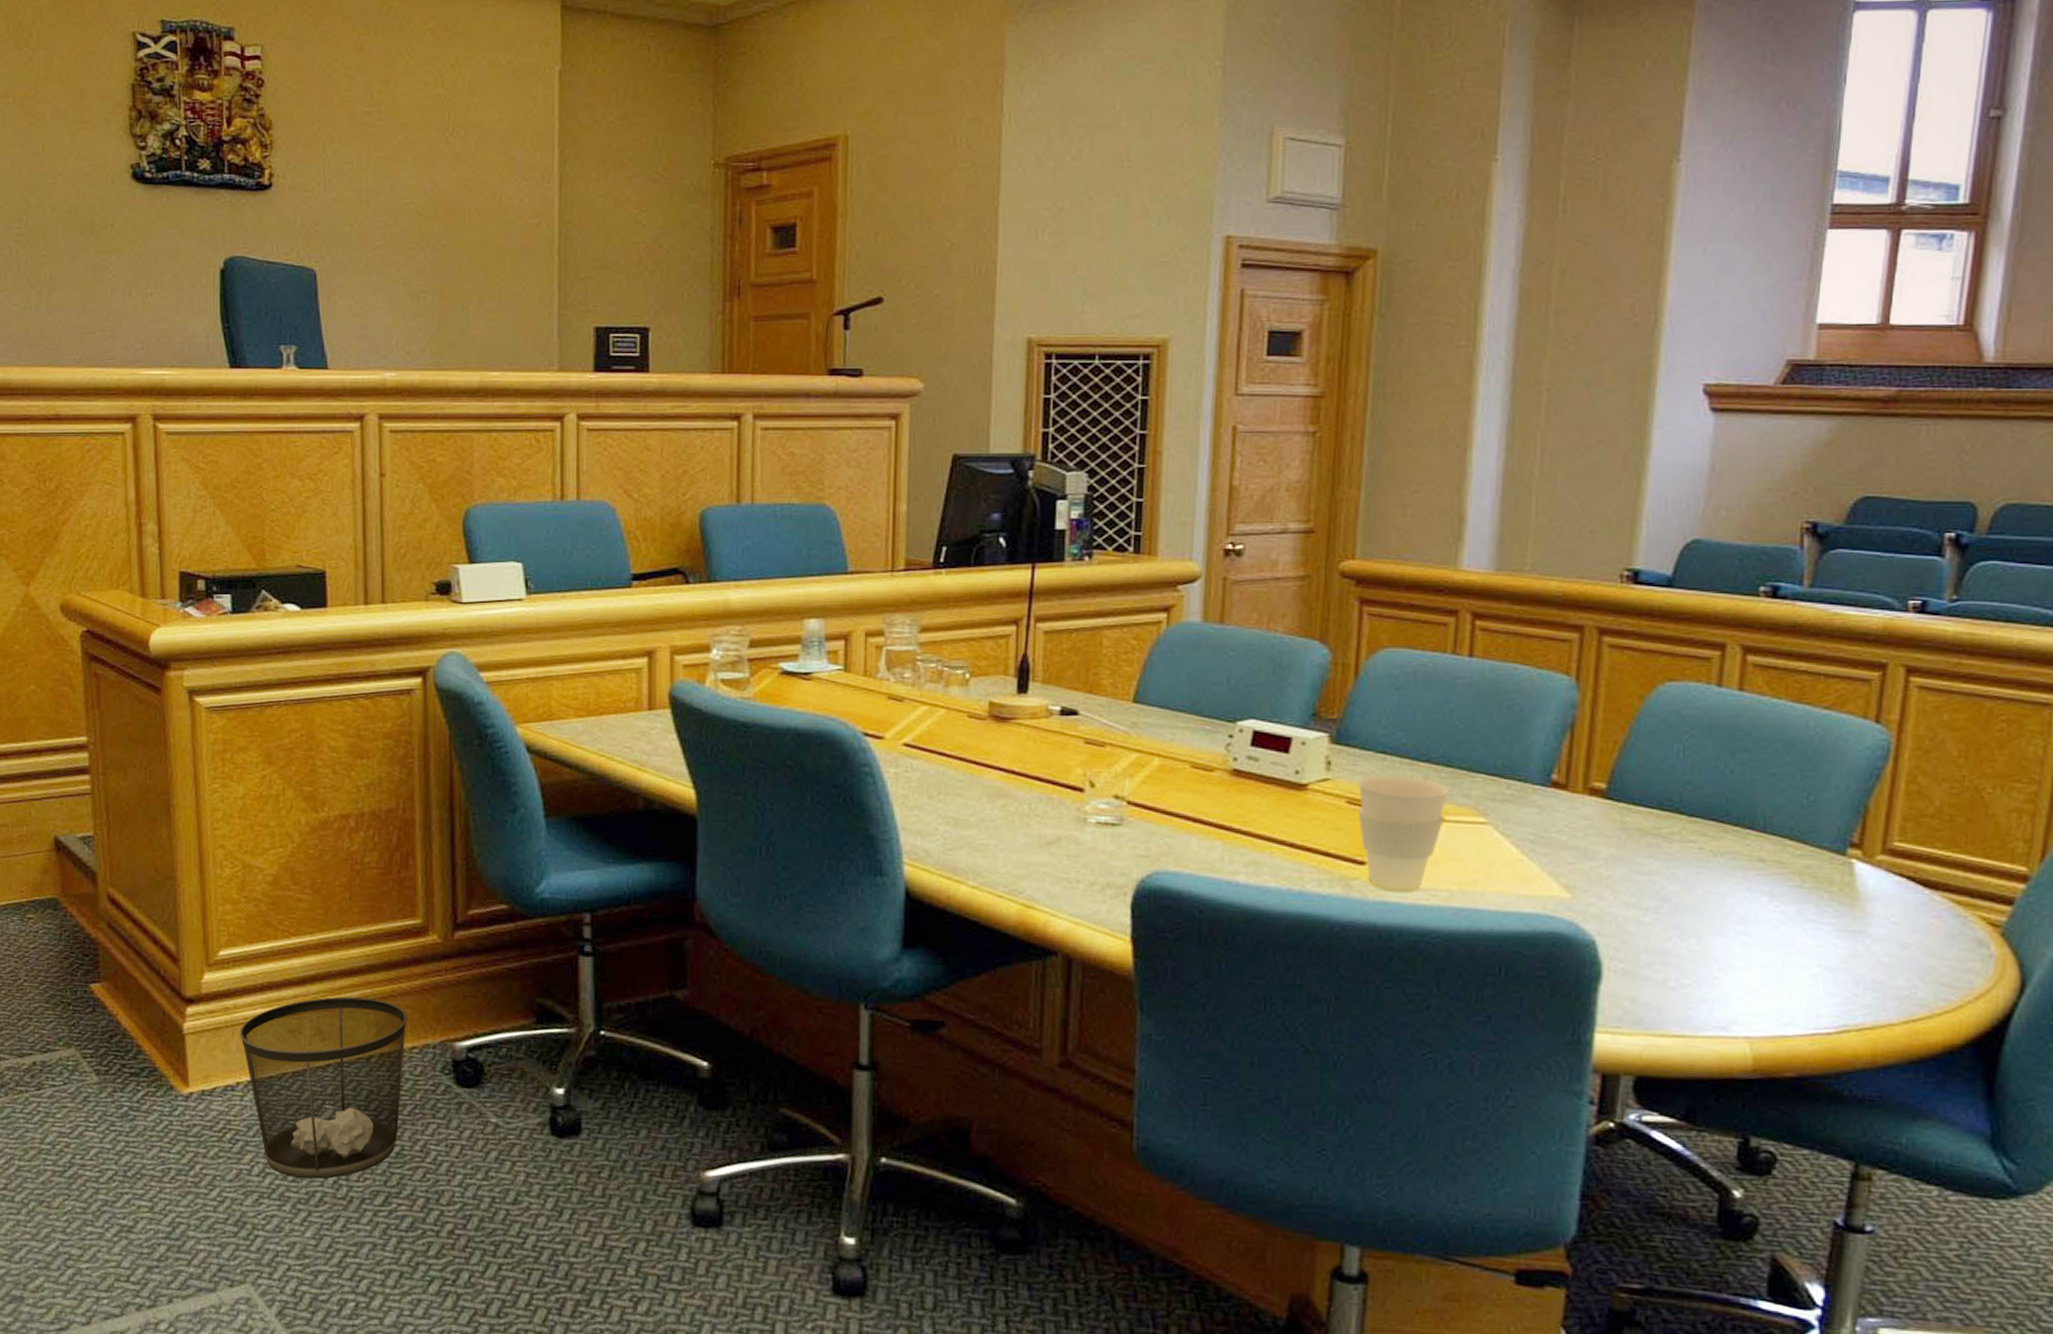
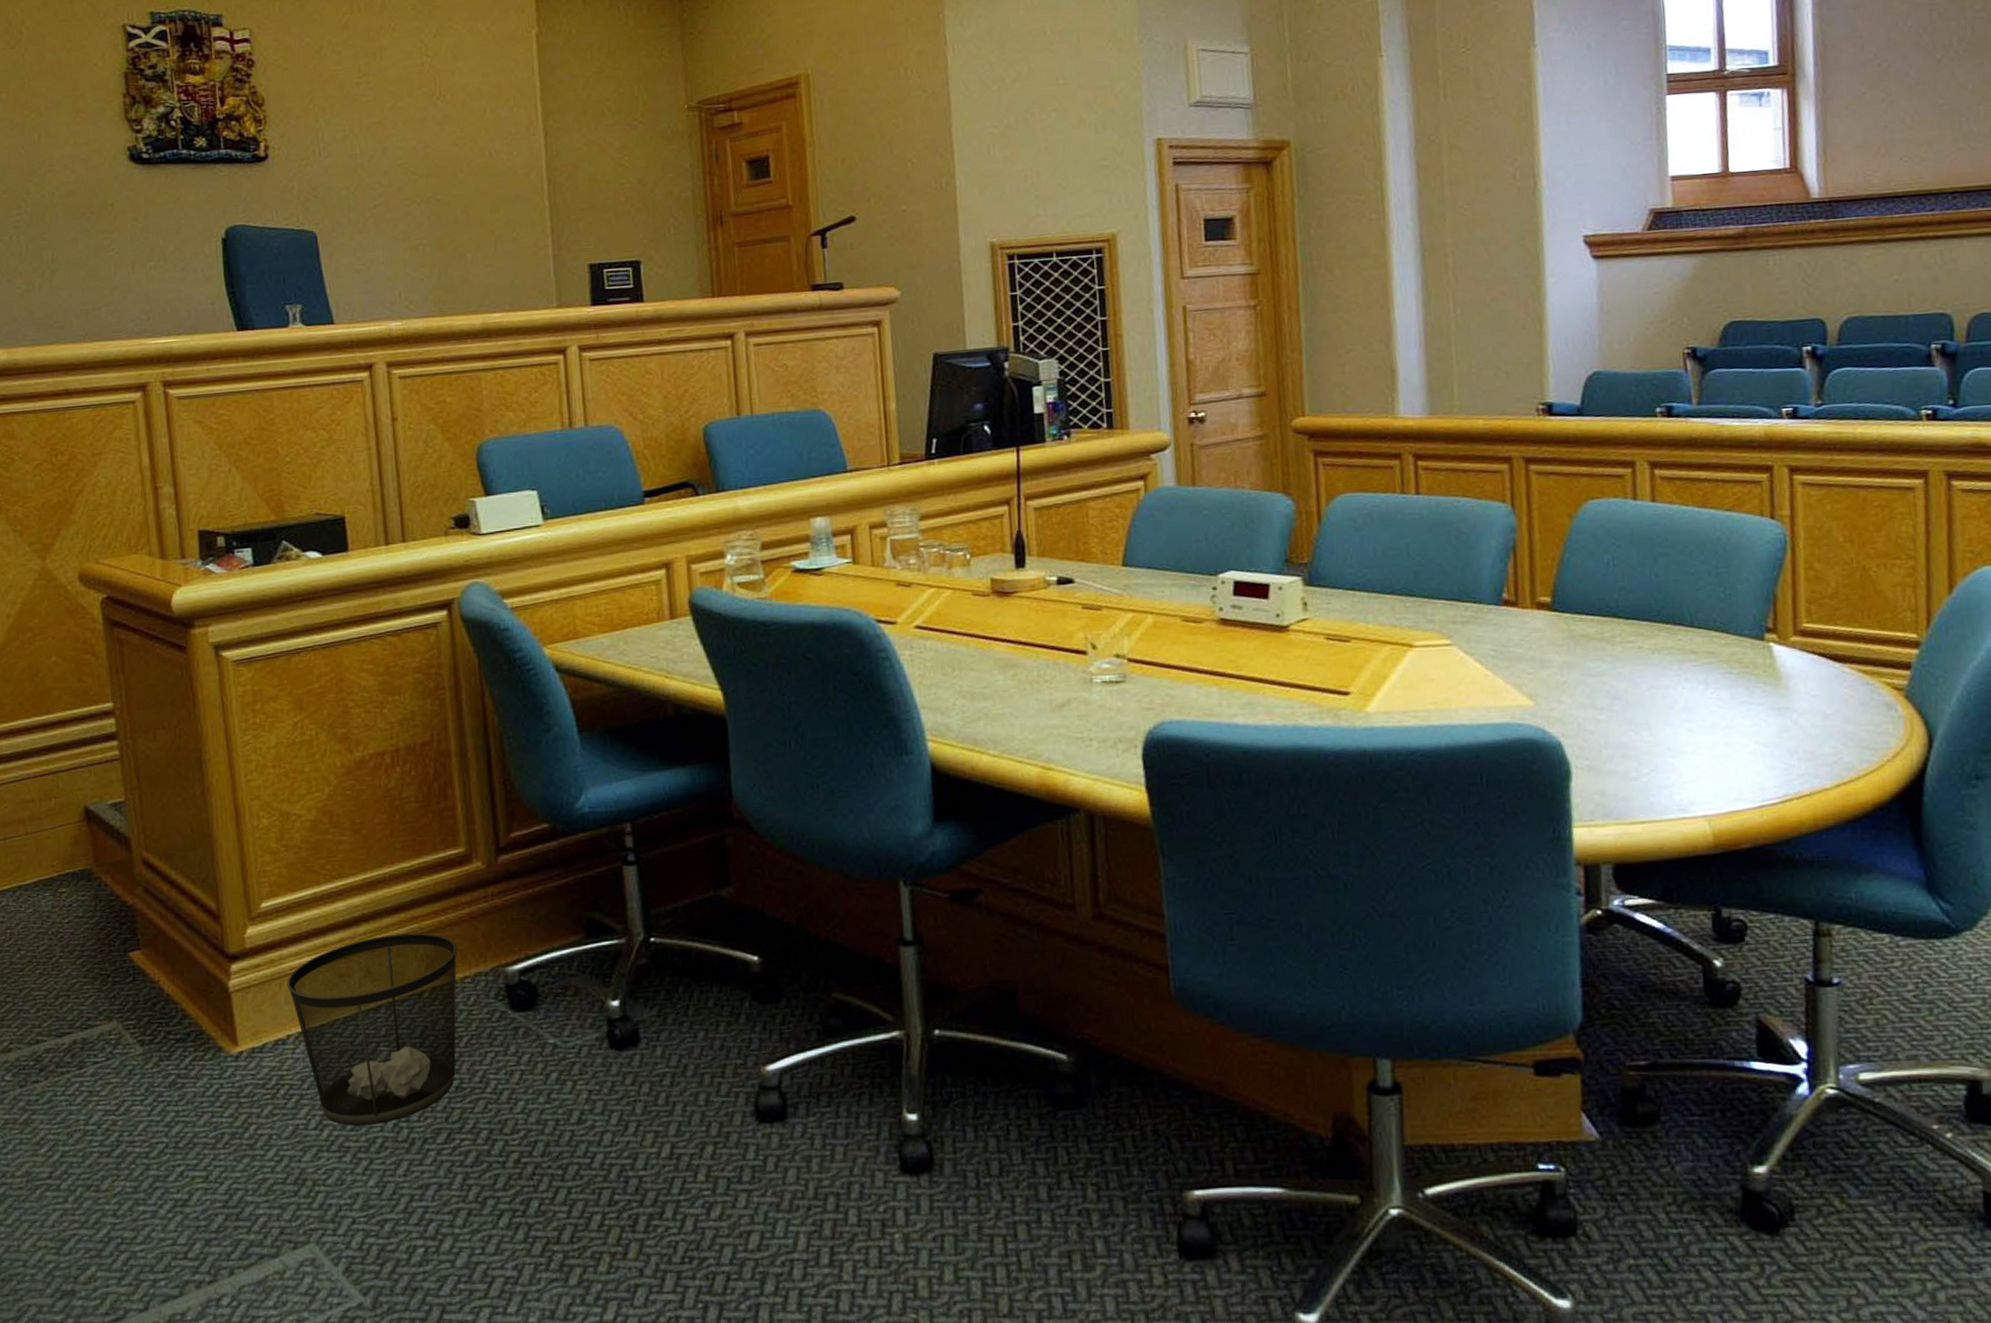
cup: present [1357,775,1450,894] -> none [1333,609,1416,719]

